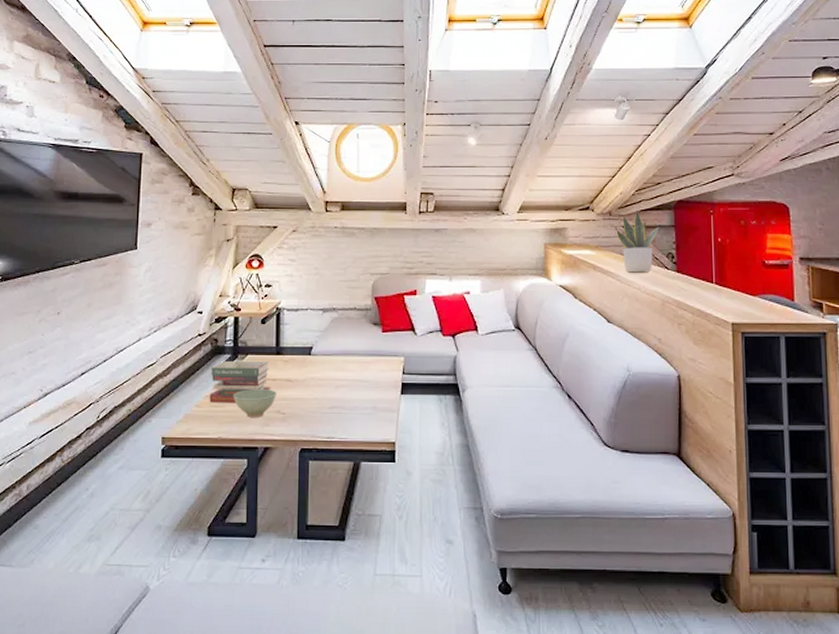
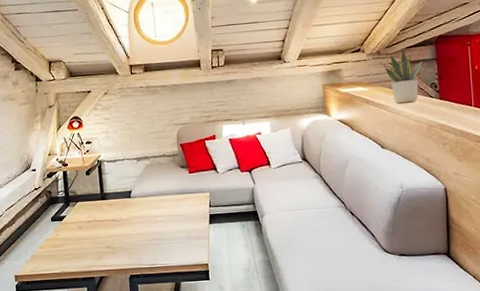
books: present [209,361,271,404] -> none [48,206,101,245]
bowl: present [232,389,276,417] -> none [69,229,105,253]

